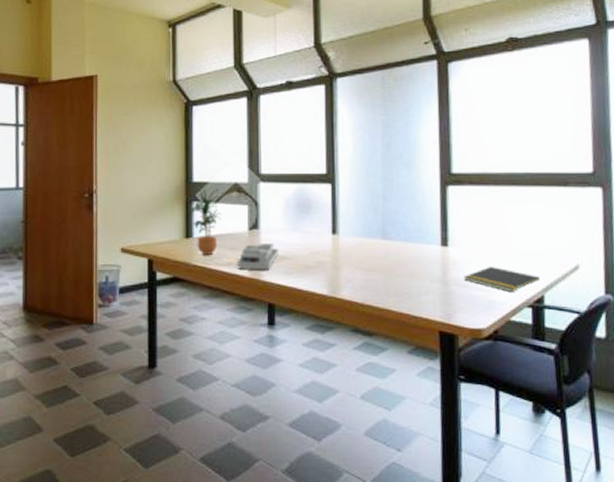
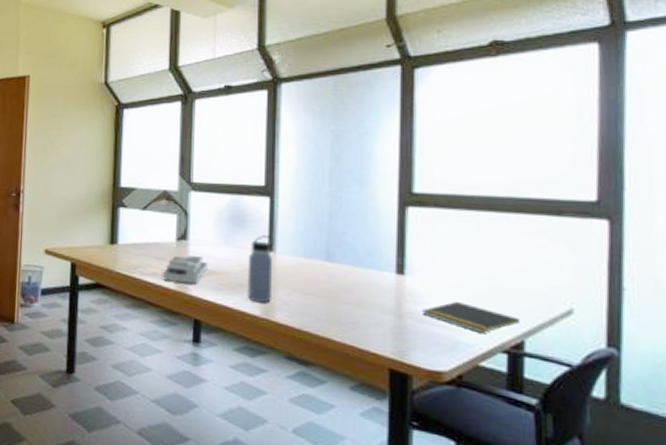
potted plant: present [189,189,222,255] -> none [115,195,149,263]
water bottle: none [314,219,337,282] -> present [247,235,274,303]

